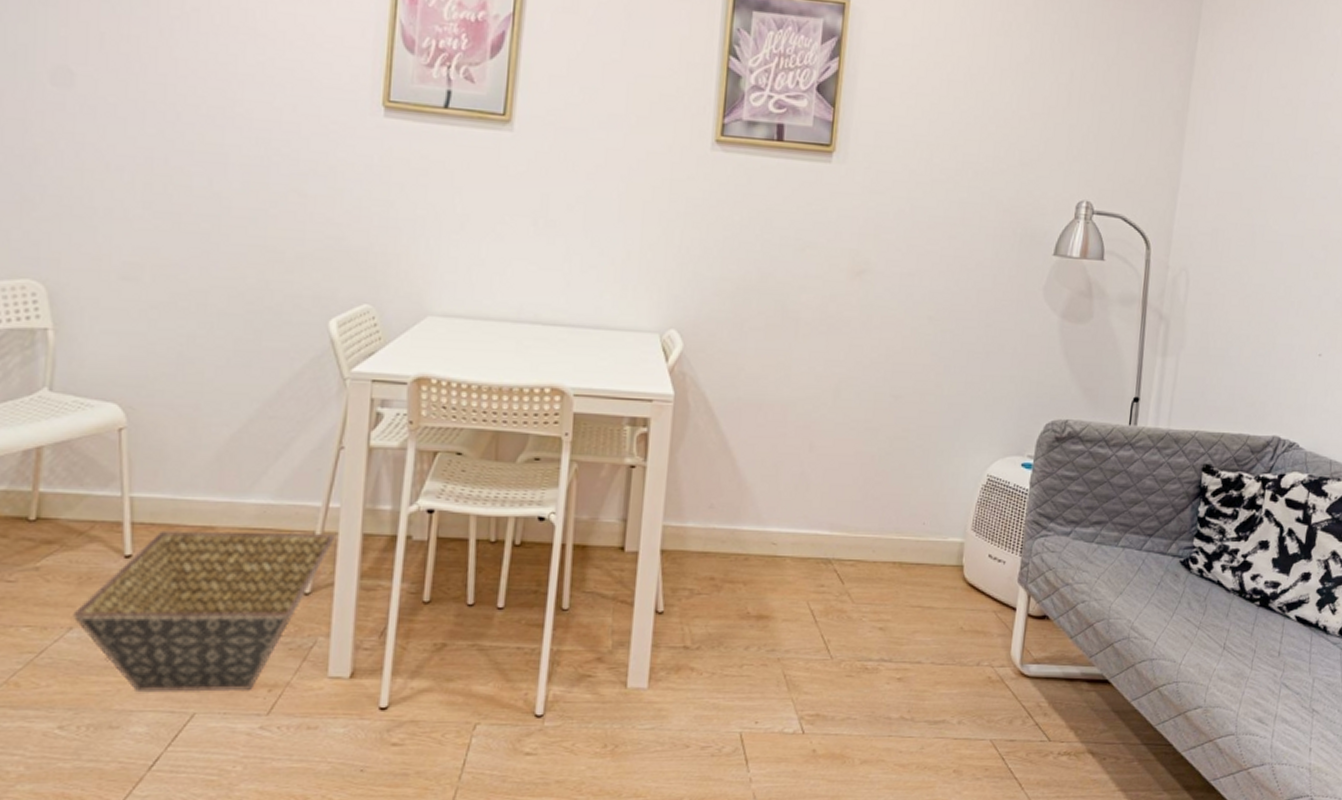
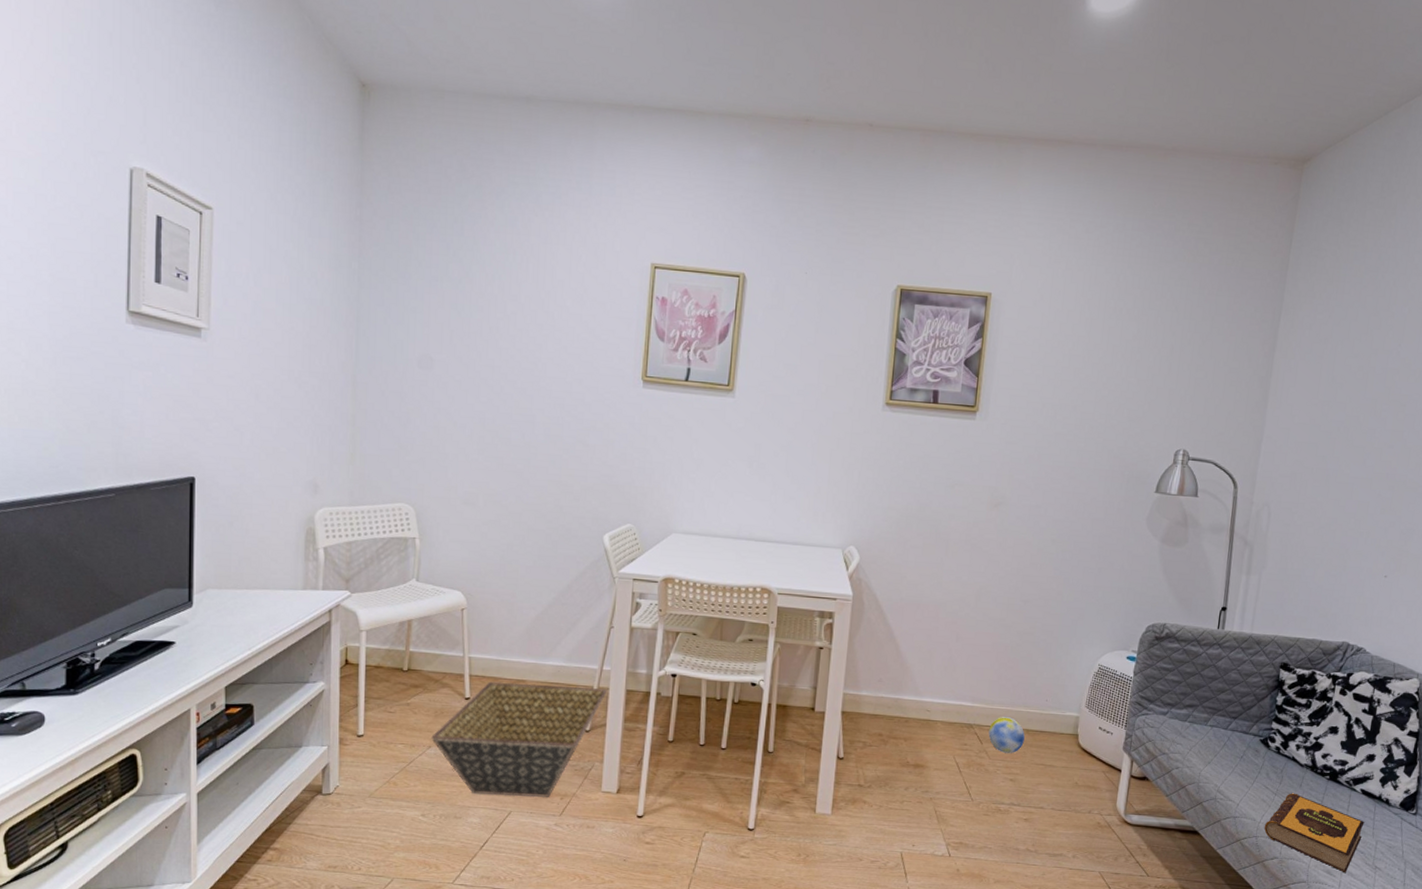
decorative ball: none [851,546,897,594] -> present [988,716,1025,753]
hardback book: none [1185,625,1300,719] -> present [1264,793,1365,872]

